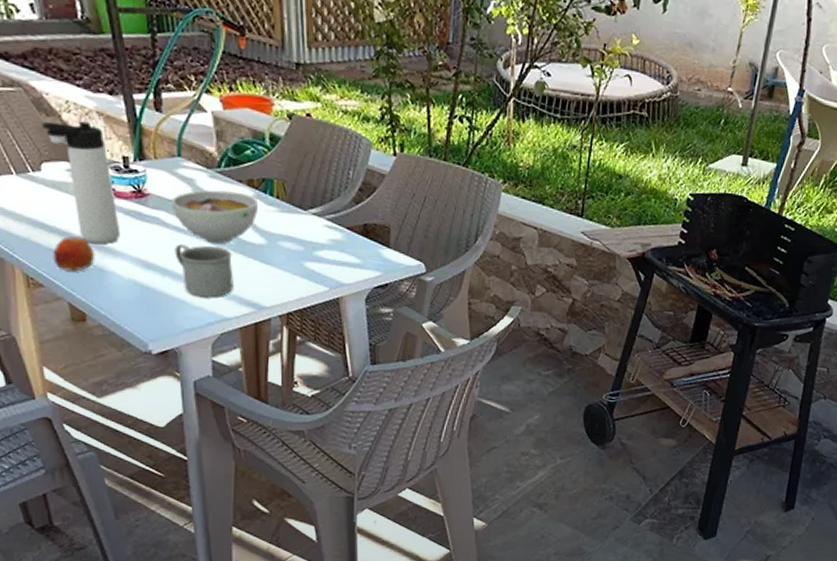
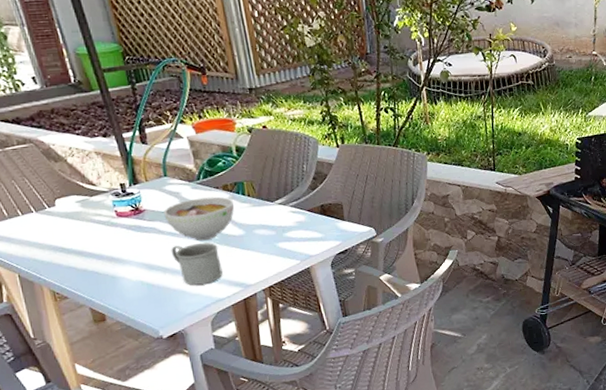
thermos bottle: present [42,121,121,245] -> none [52,161,126,258]
apple: present [53,236,95,272] -> none [72,253,108,283]

